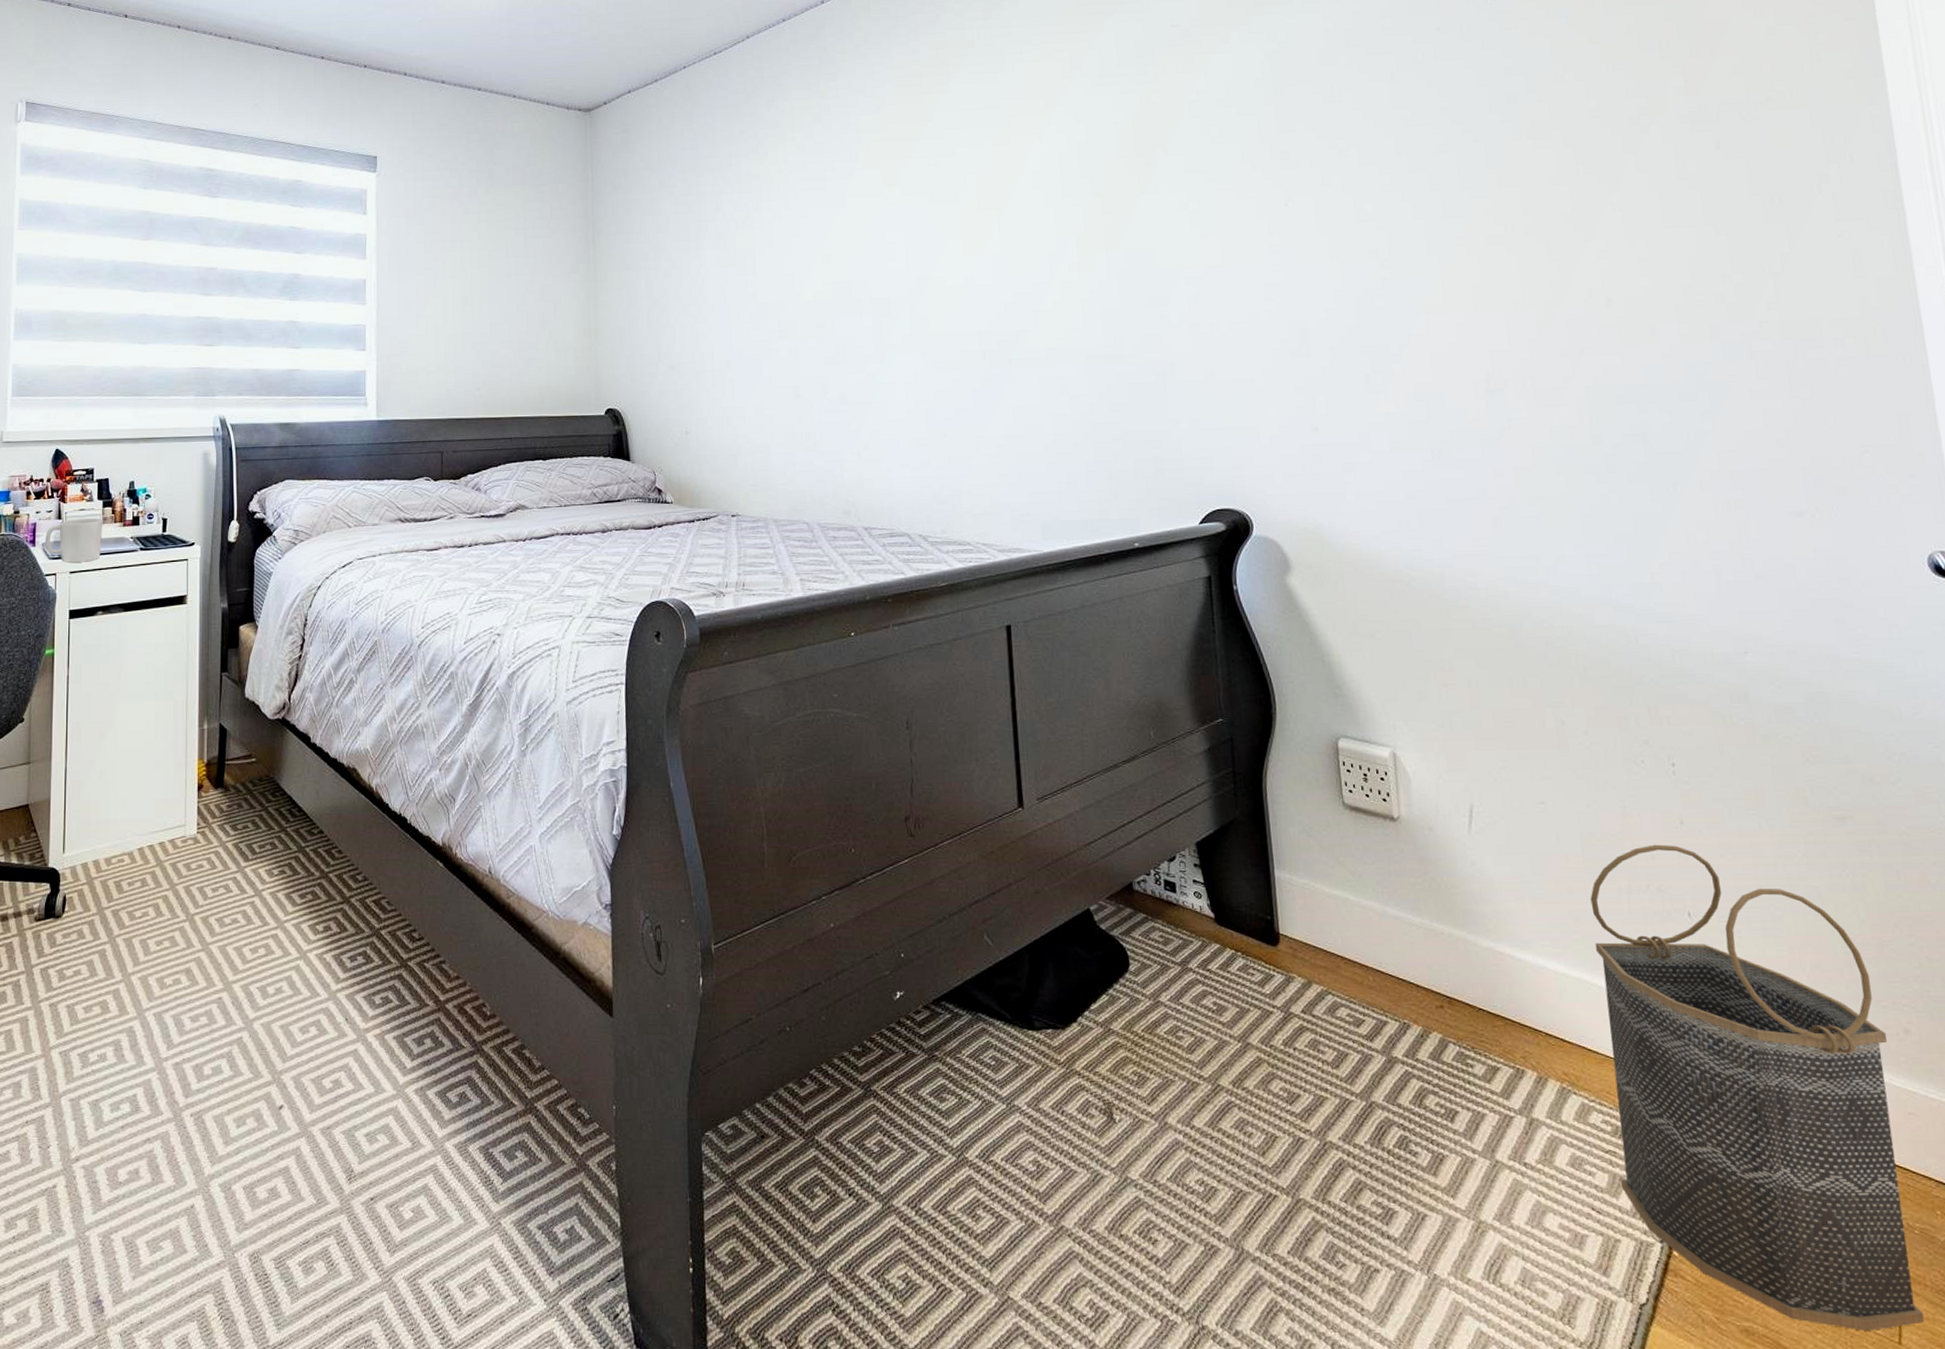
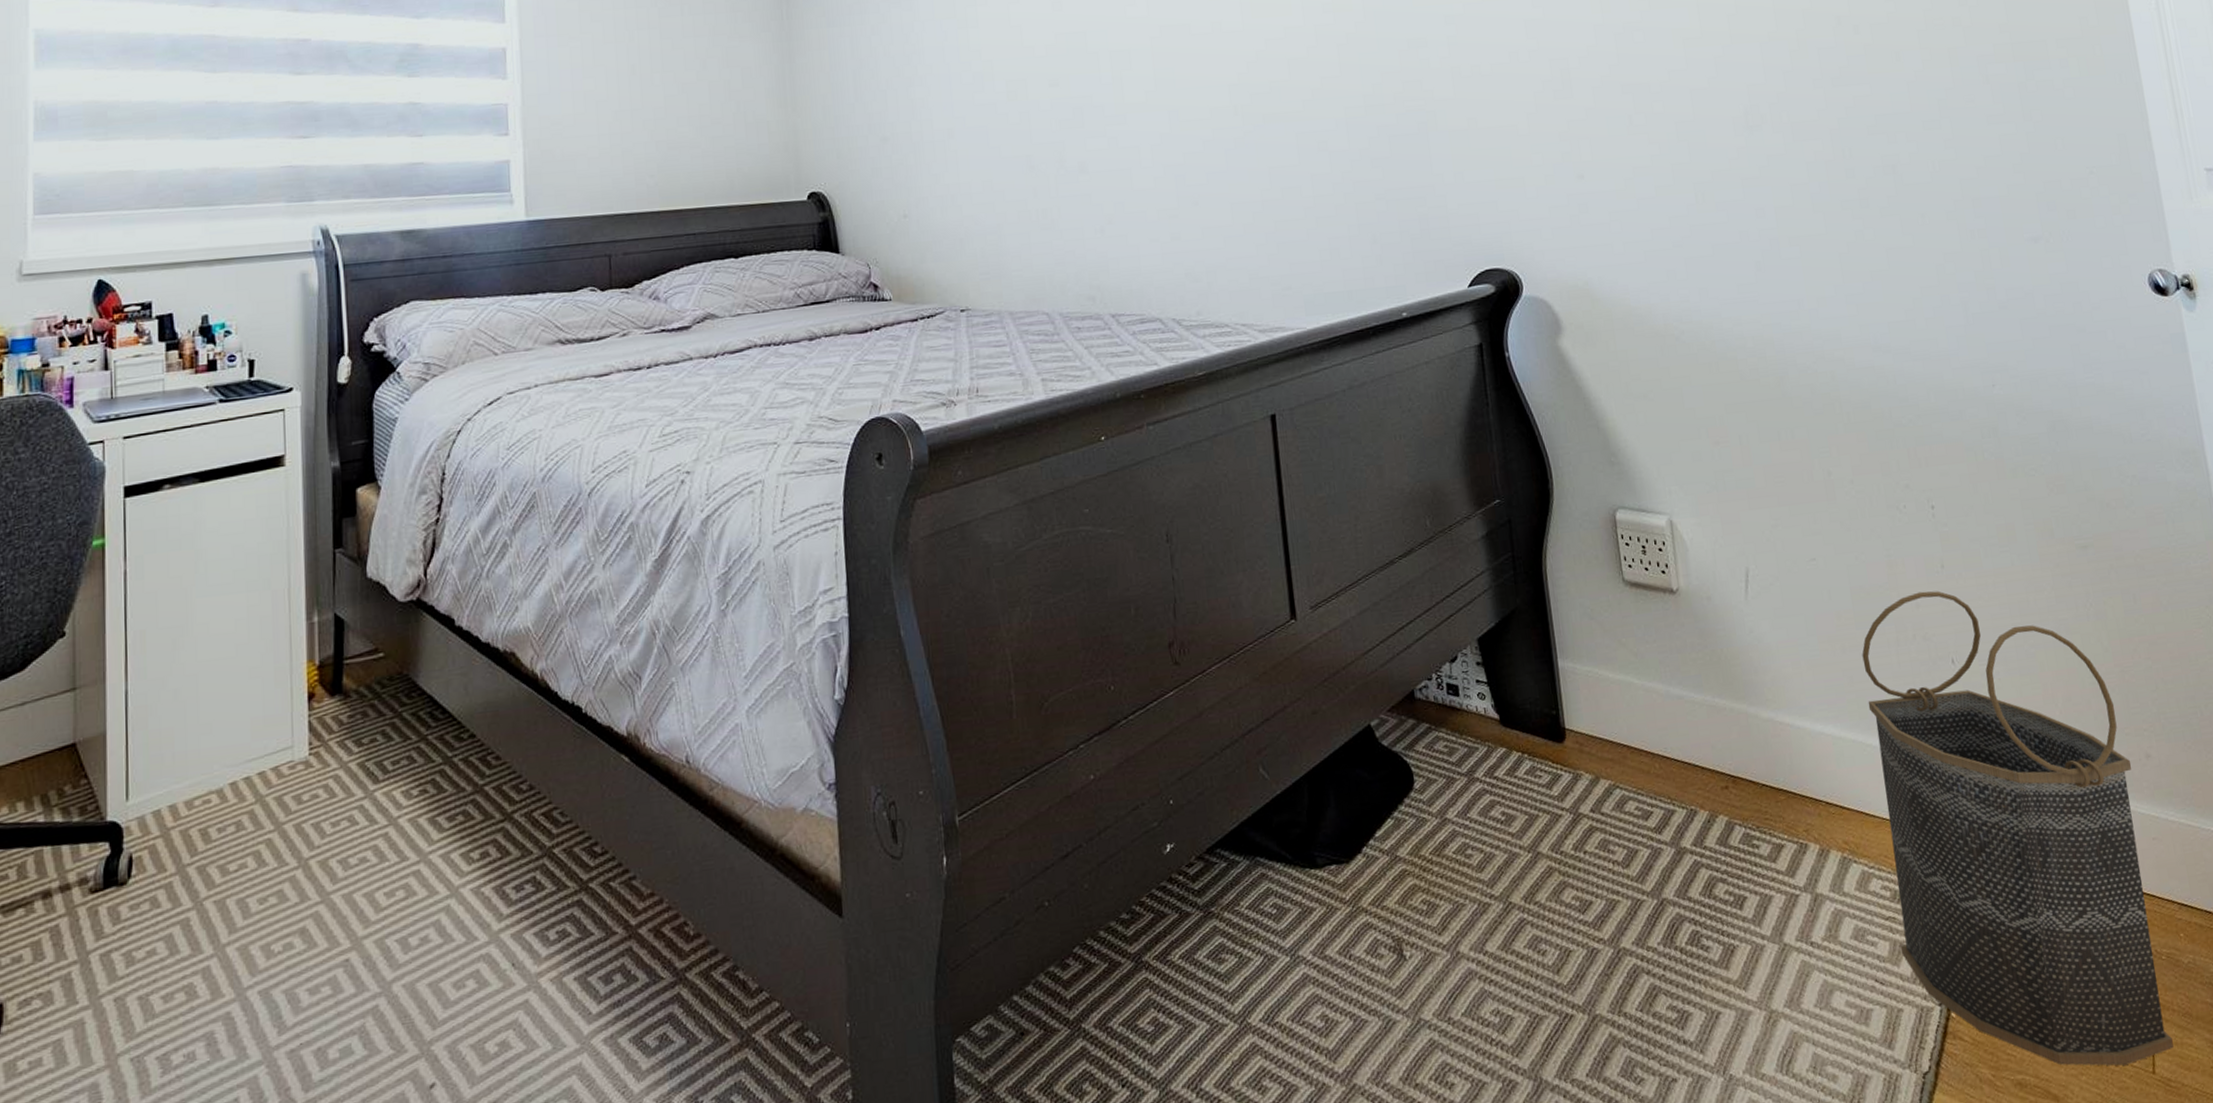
mug: present [45,517,103,563] -> none [87,365,167,426]

